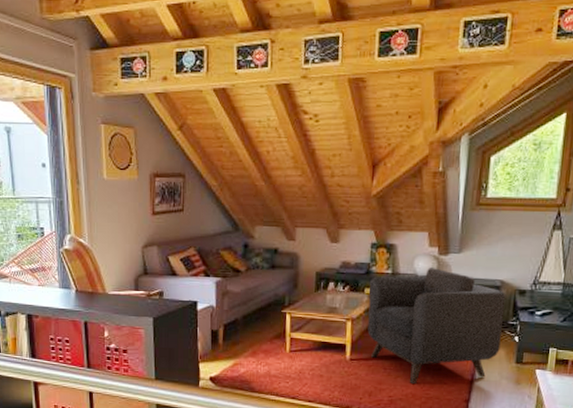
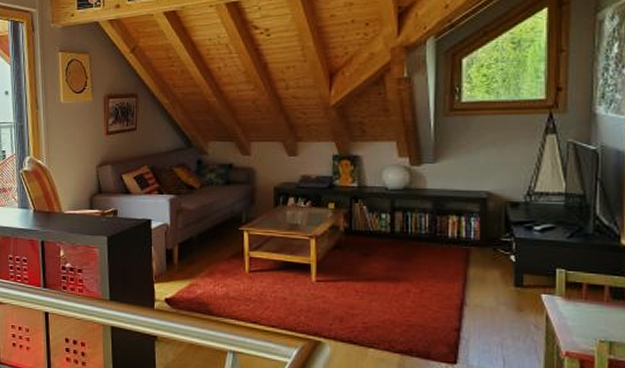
armchair: present [367,268,506,385] -> none [334,179,495,310]

